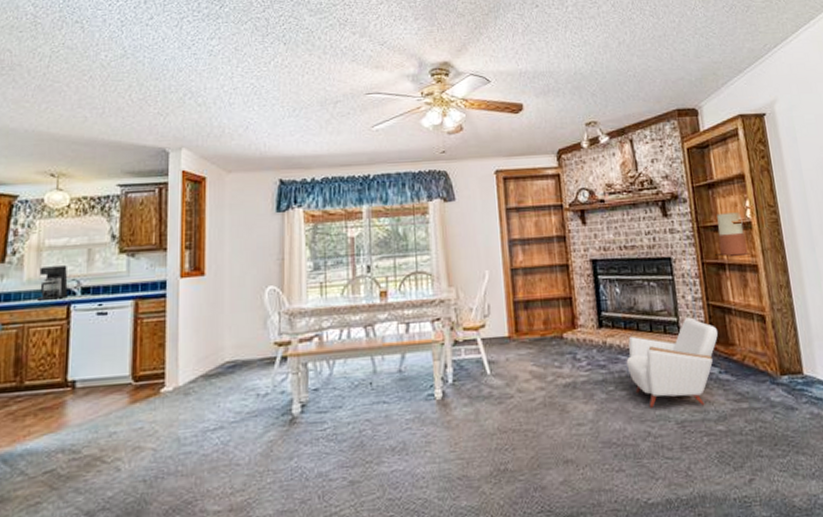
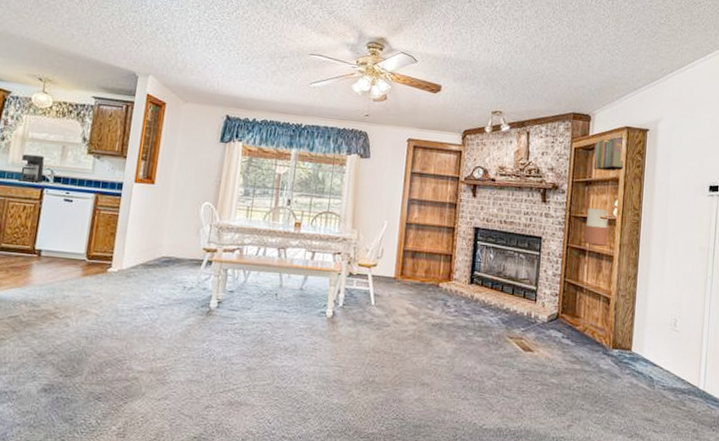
armchair: present [626,317,718,408] -> none [487,288,568,362]
books: none [709,128,748,169] -> present [593,137,624,172]

